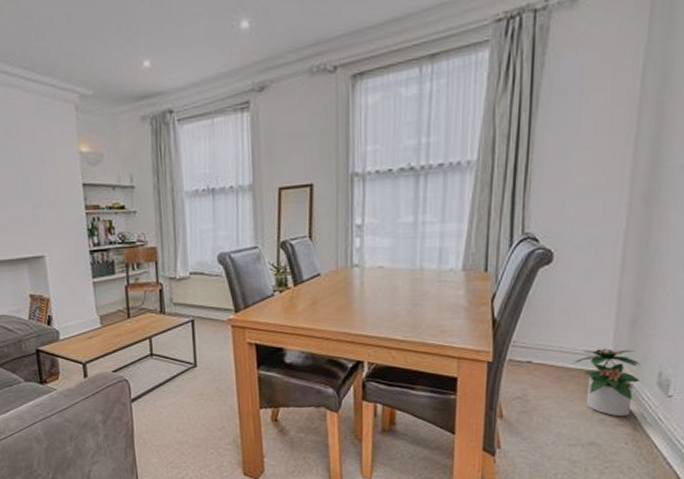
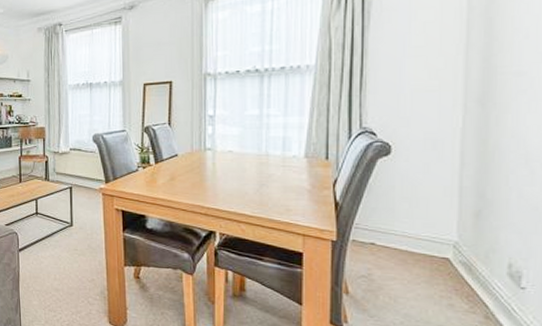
potted plant: present [572,348,641,417] -> none [416,236,488,304]

